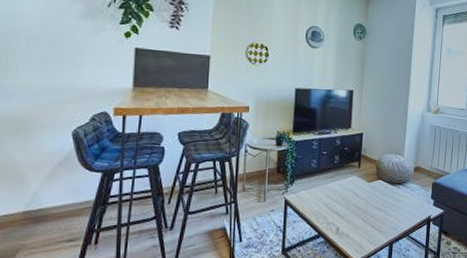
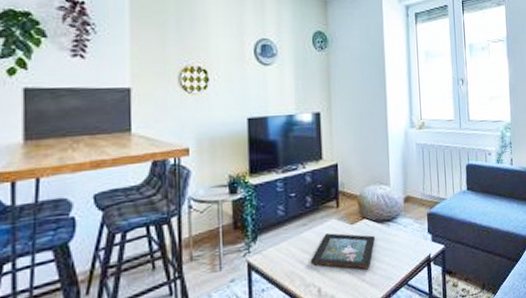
decorative tray: none [333,187,387,219] -> present [310,233,376,270]

